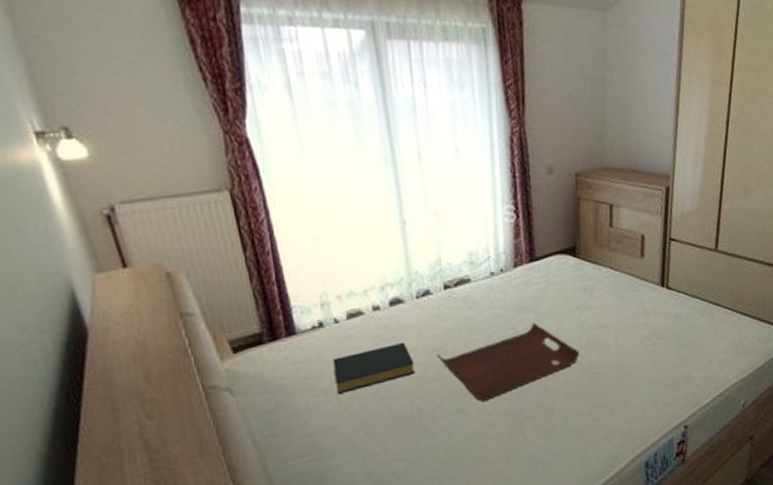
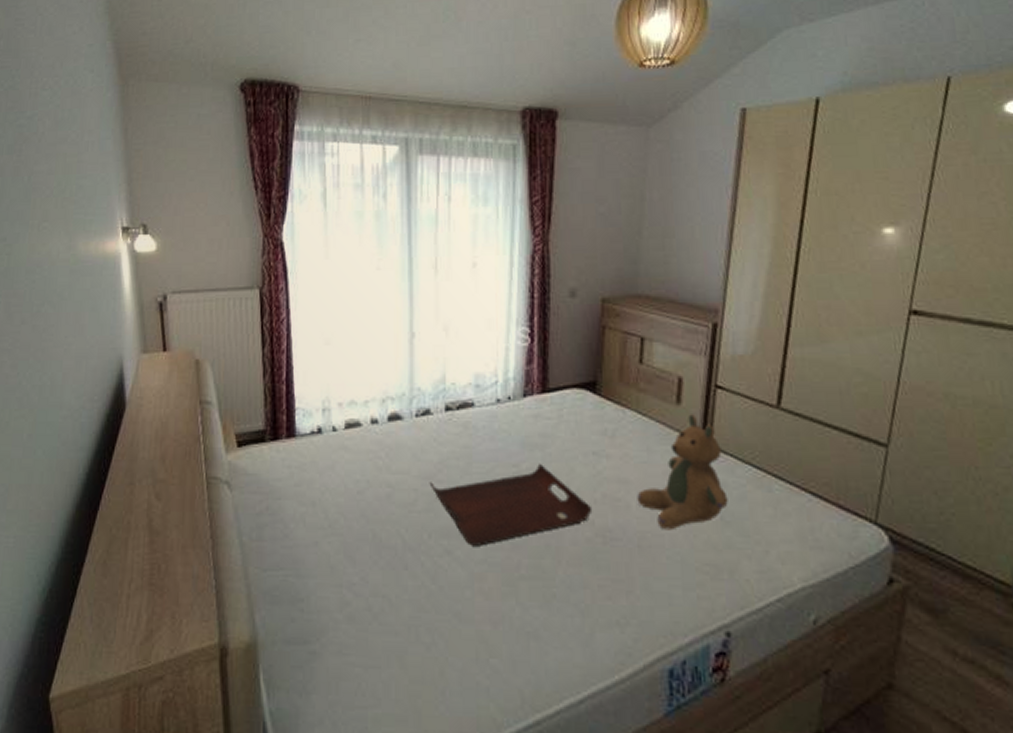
hardback book: present [333,343,415,394] -> none [325,463,405,508]
teddy bear: none [614,264,683,359] -> present [637,414,728,531]

